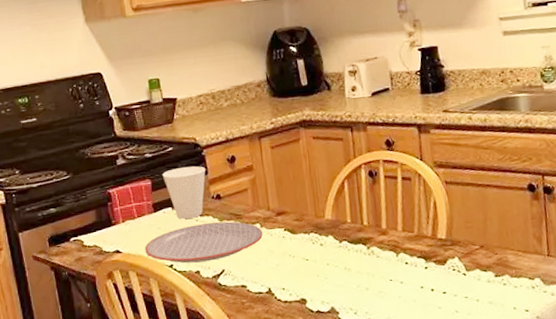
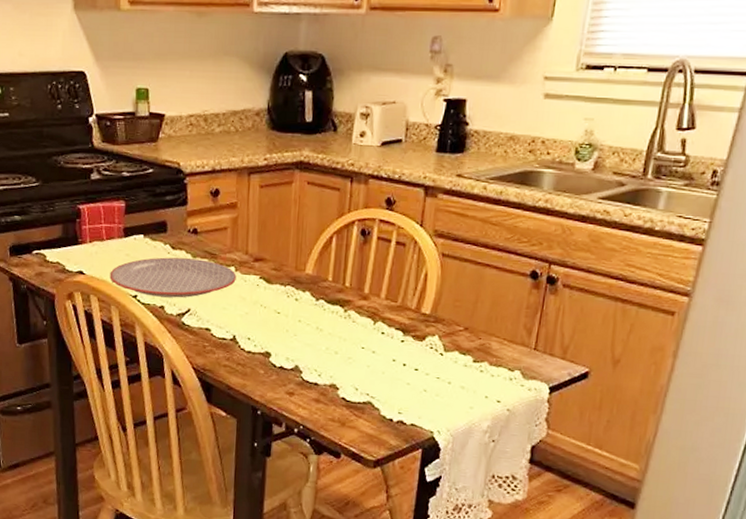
cup: present [162,166,206,219] -> none [138,193,186,250]

